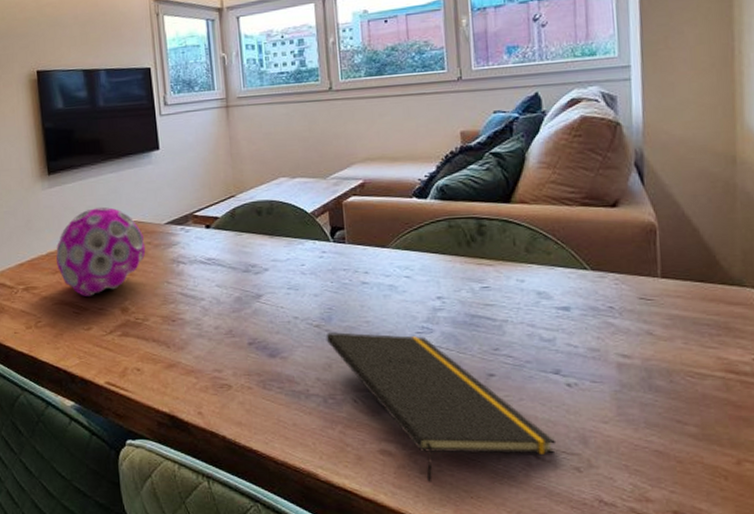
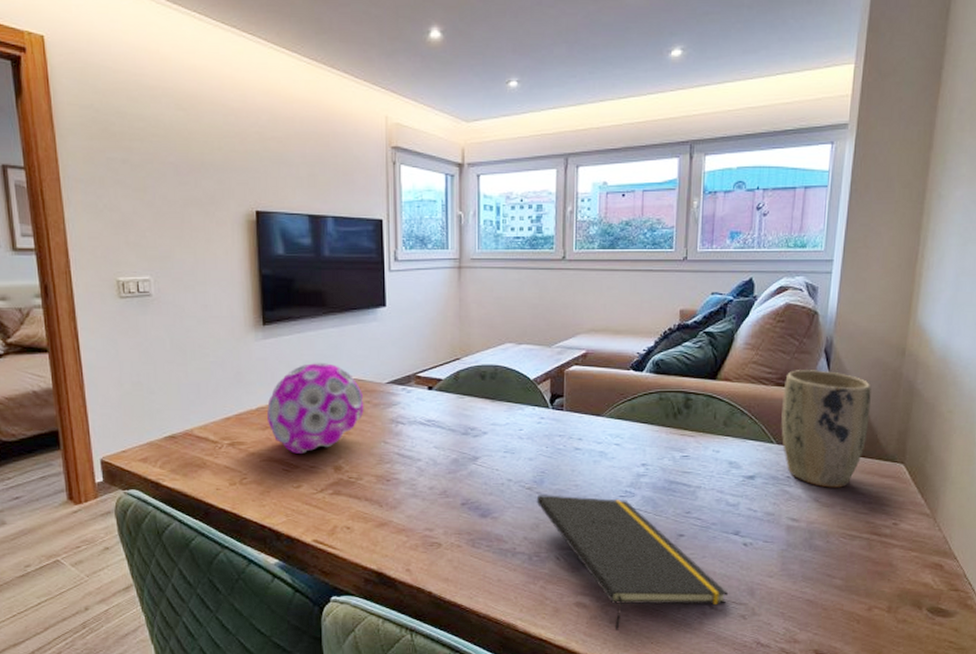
plant pot: none [591,186,703,319] -> present [781,370,872,488]

